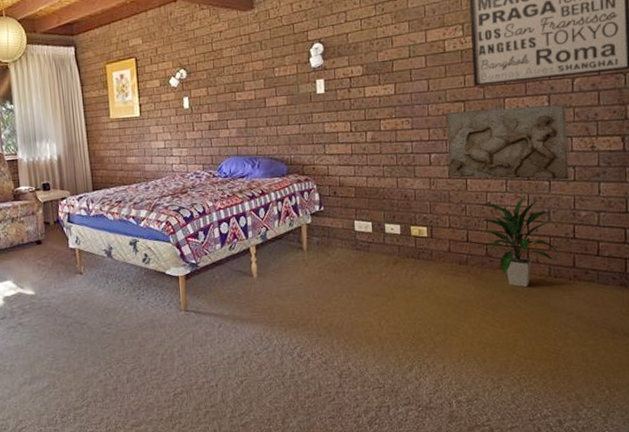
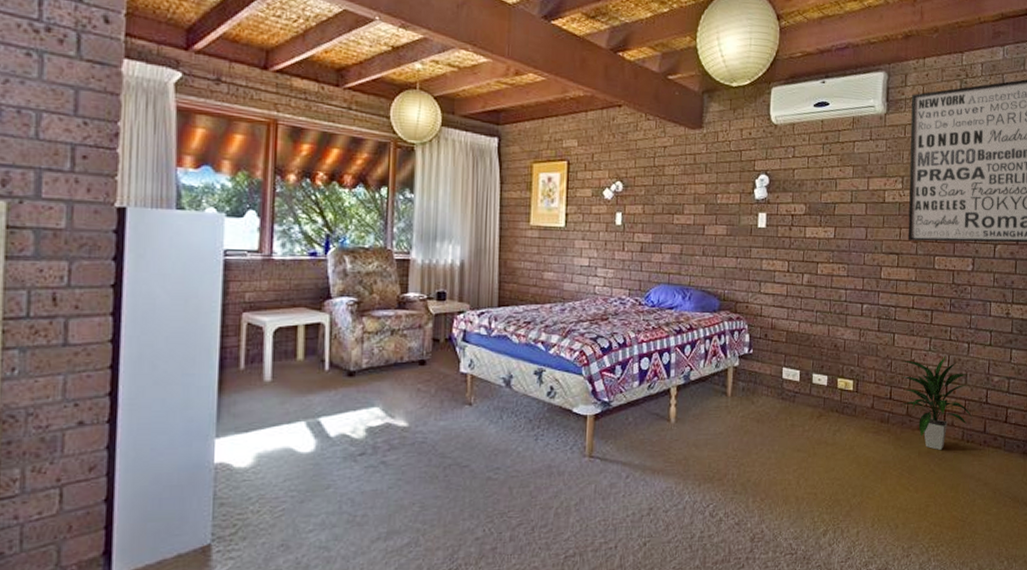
relief sculpture: present [445,104,568,180] -> none [879,263,988,344]

